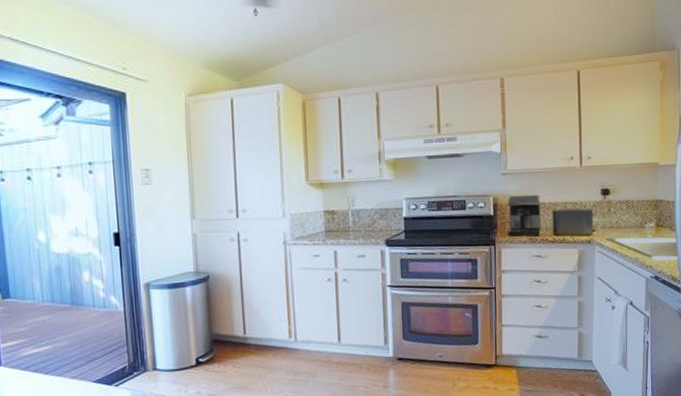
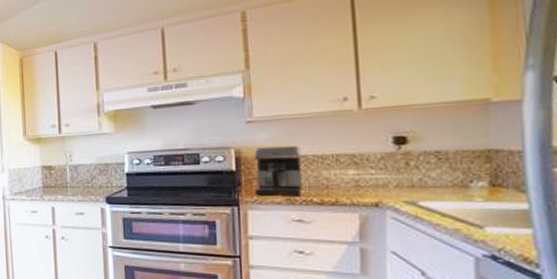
toaster: present [551,207,596,236] -> none [317,161,387,198]

